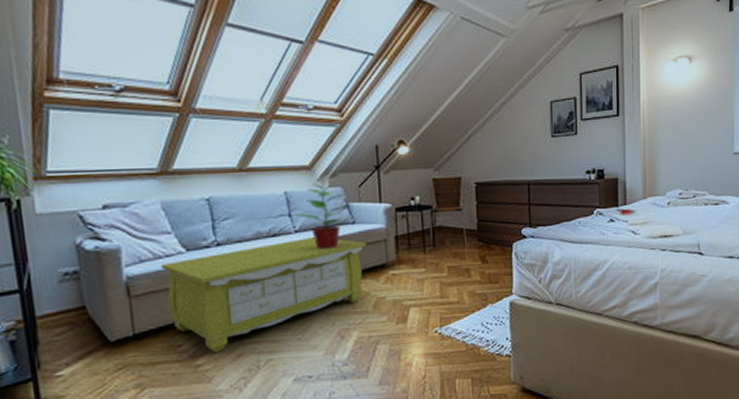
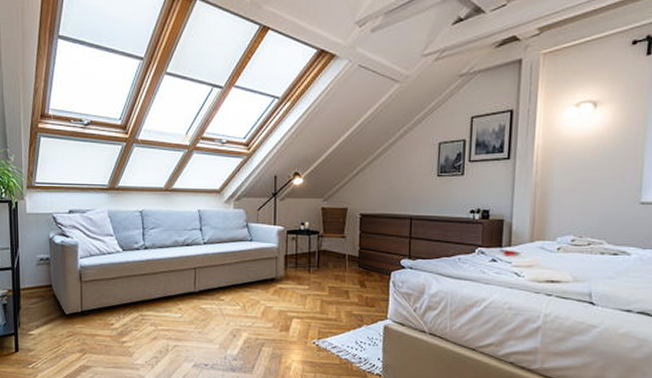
coffee table: present [161,237,366,352] -> none [104,249,260,333]
potted plant: present [292,183,351,250] -> none [203,205,250,260]

